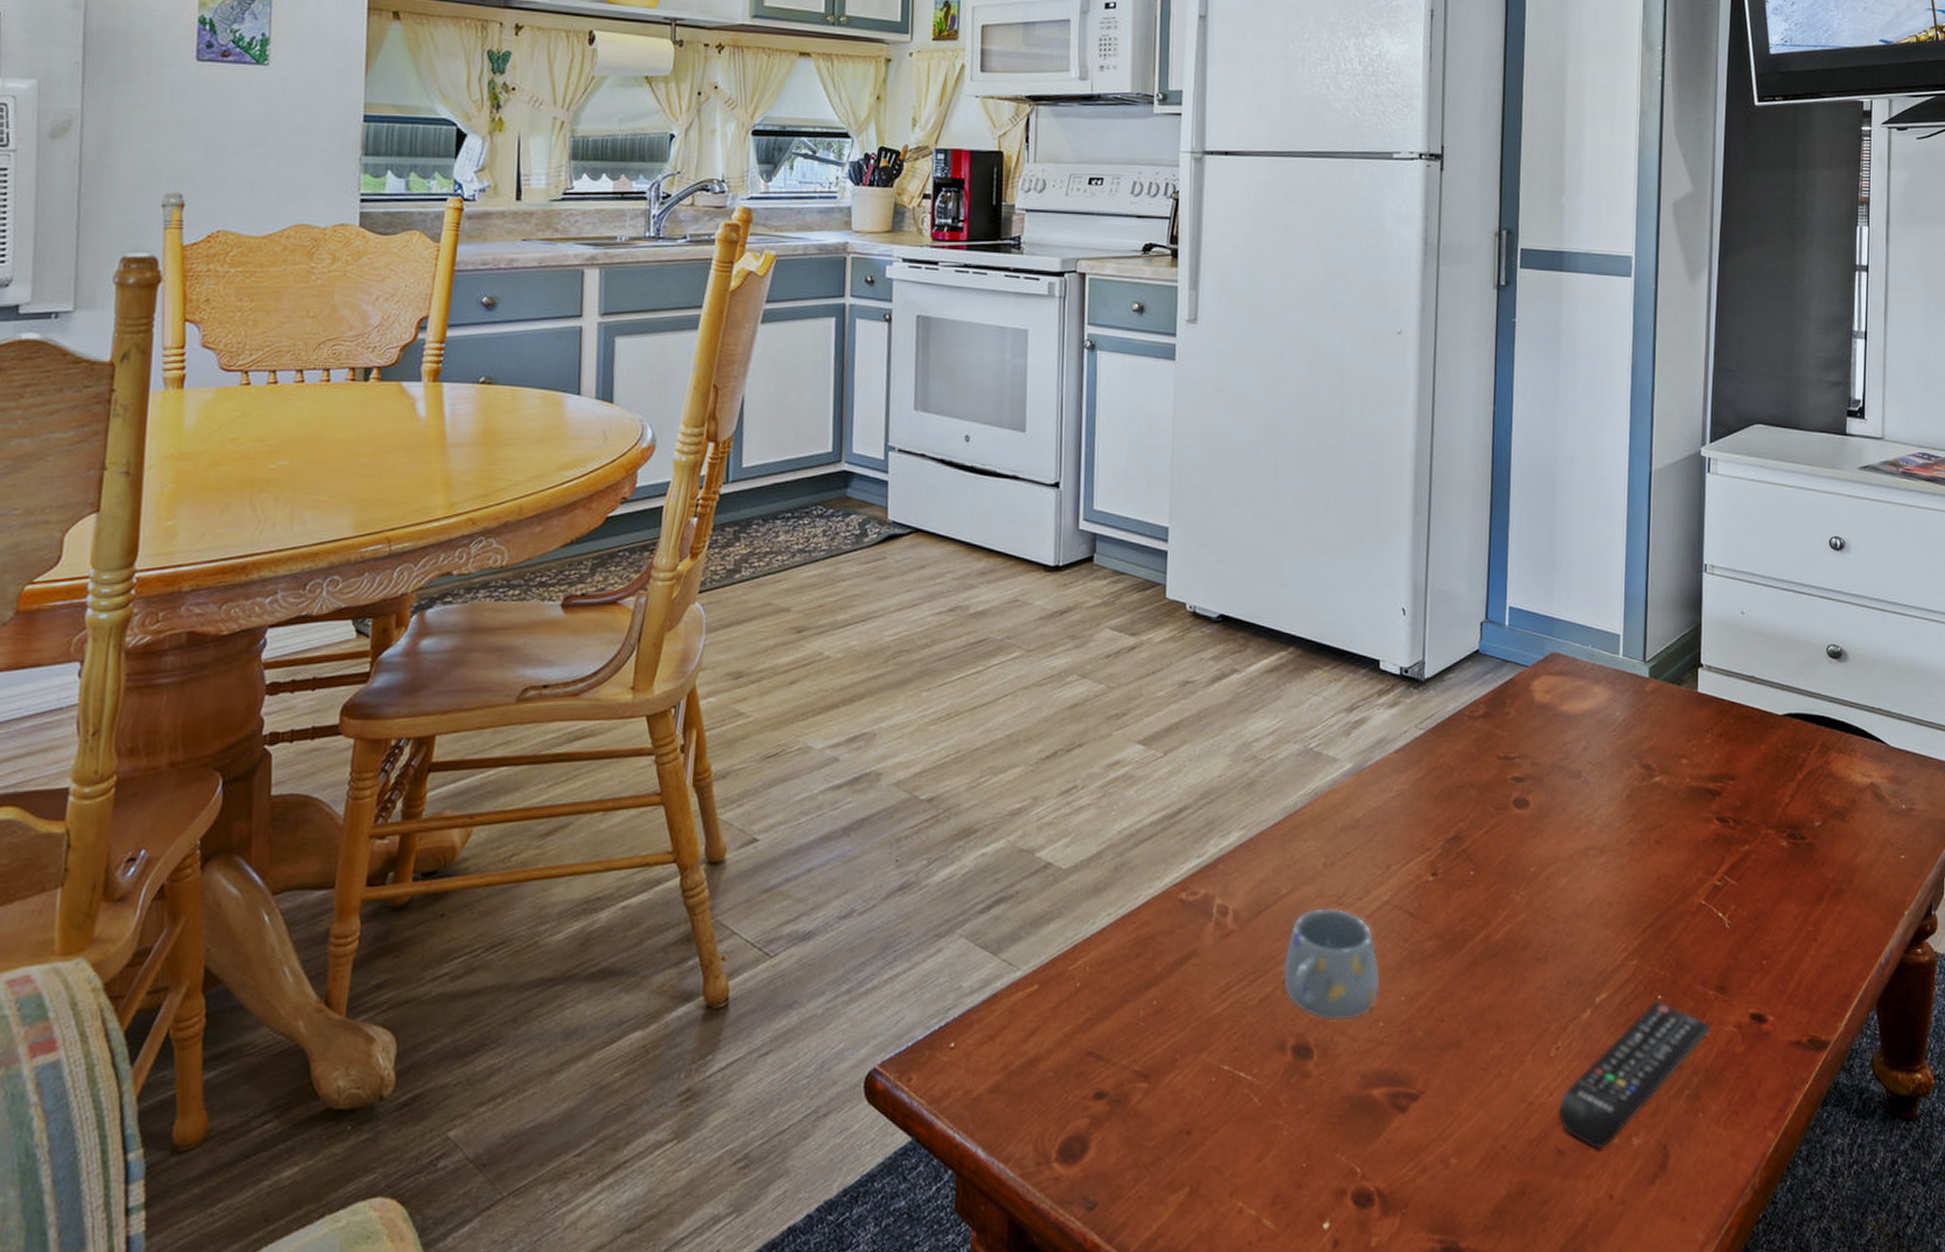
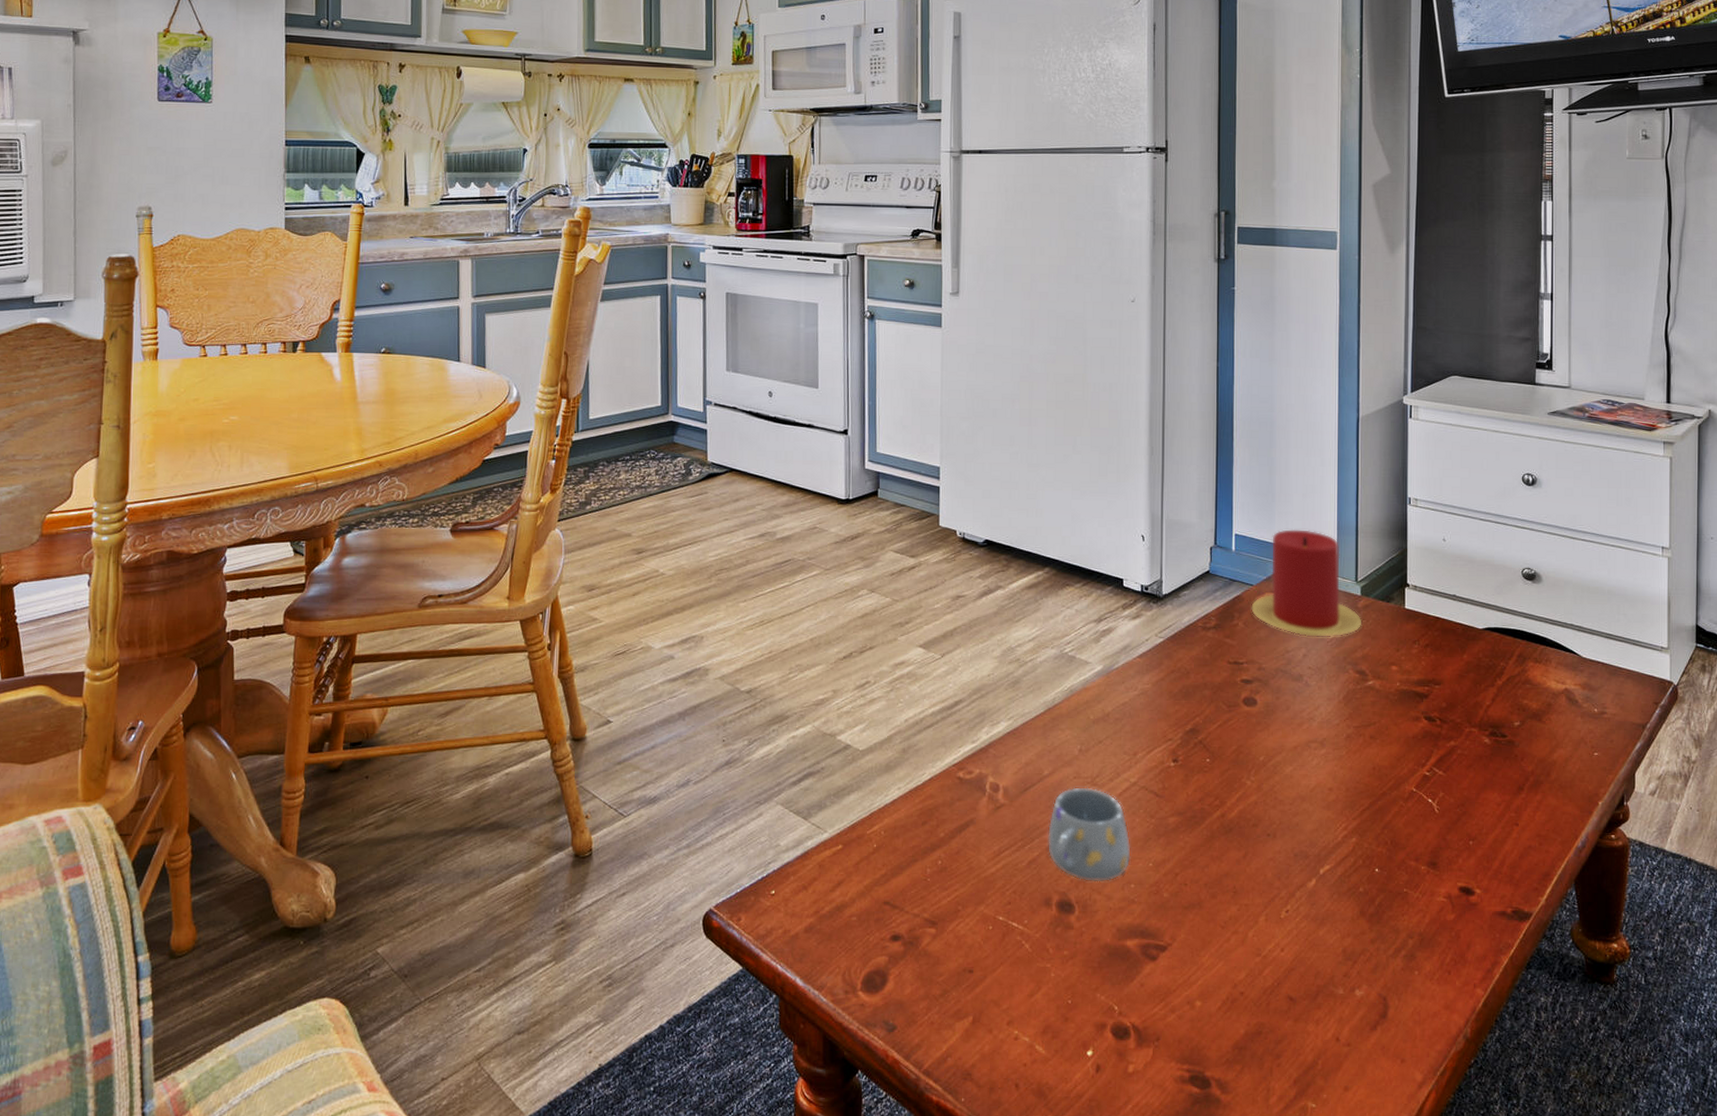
candle: none [1525,601,1650,726] -> present [1251,529,1362,637]
remote control: present [1558,1001,1712,1149] -> none [1289,873,1425,998]

